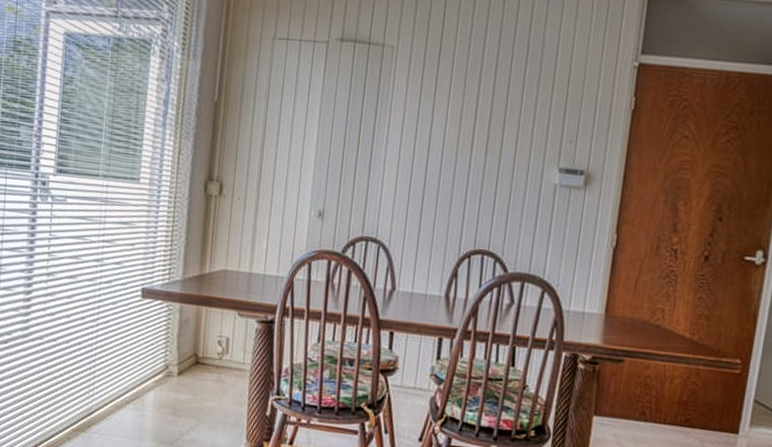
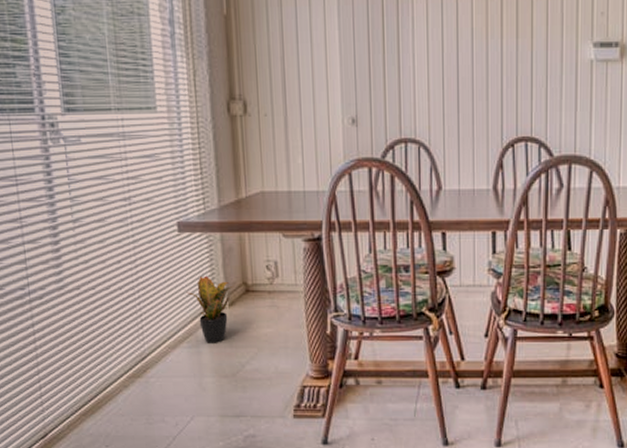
potted plant: none [140,342,185,409] -> present [186,275,234,343]

